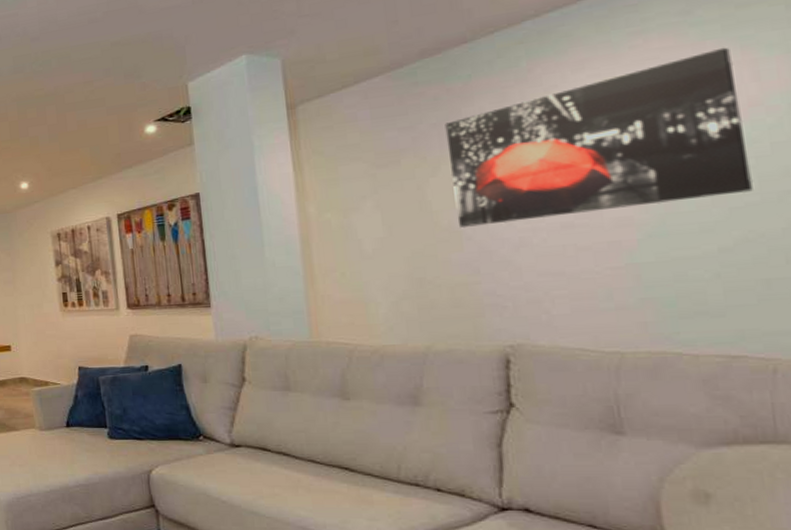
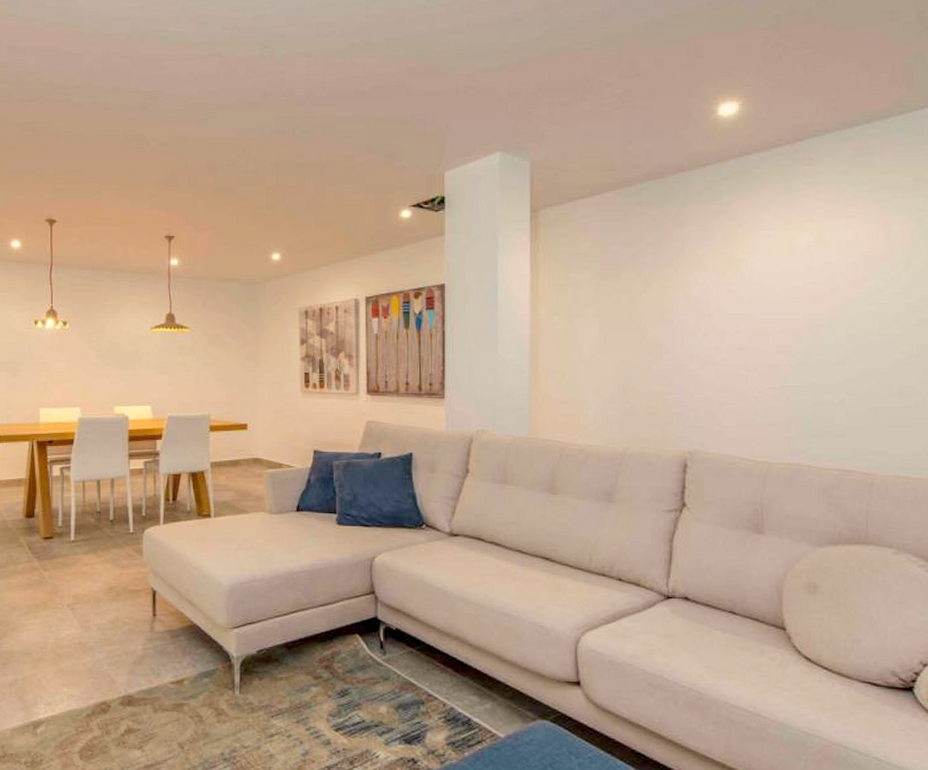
wall art: present [445,47,753,229] -> none [659,207,875,343]

